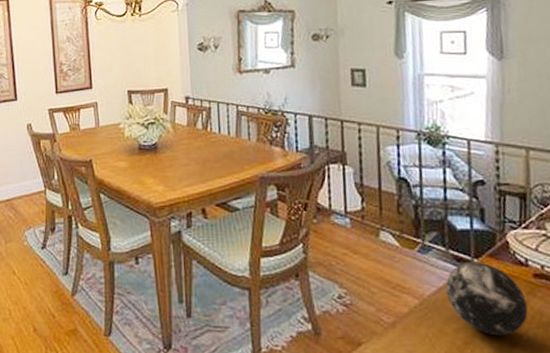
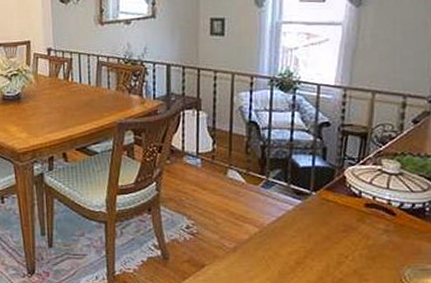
decorative orb: present [446,261,528,335] -> none [285,194,356,256]

